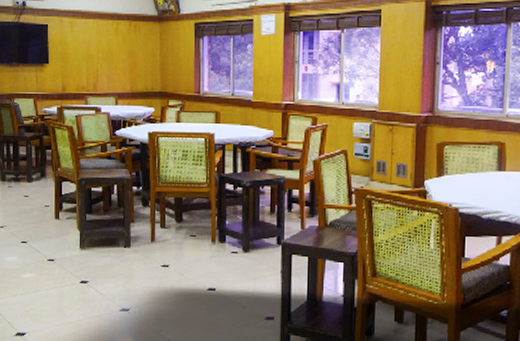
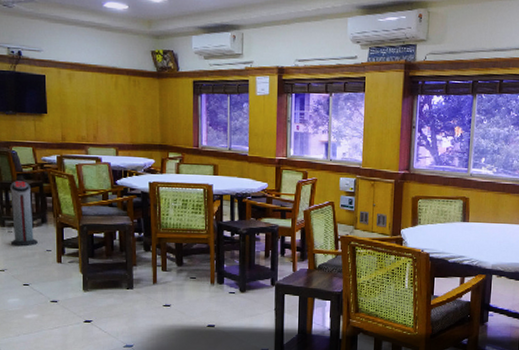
air purifier: none [10,133,36,202] -> present [10,181,38,247]

